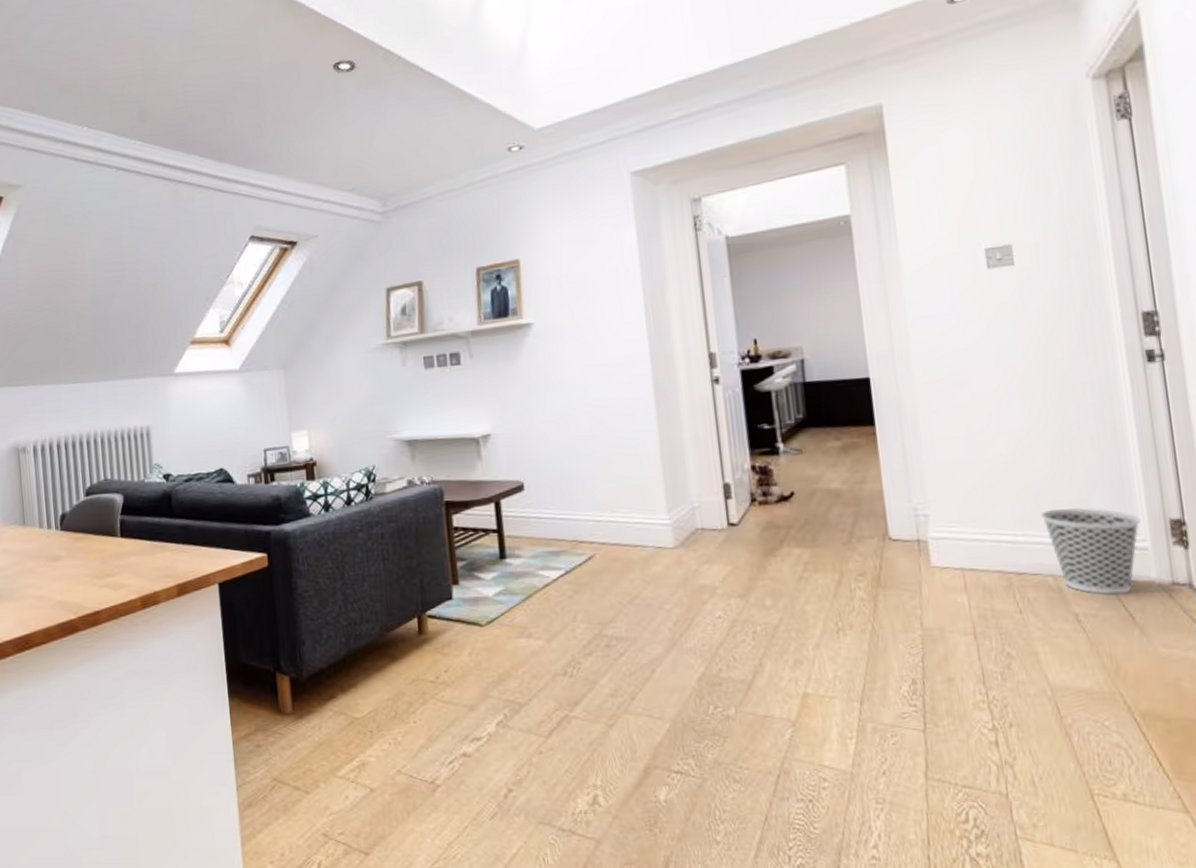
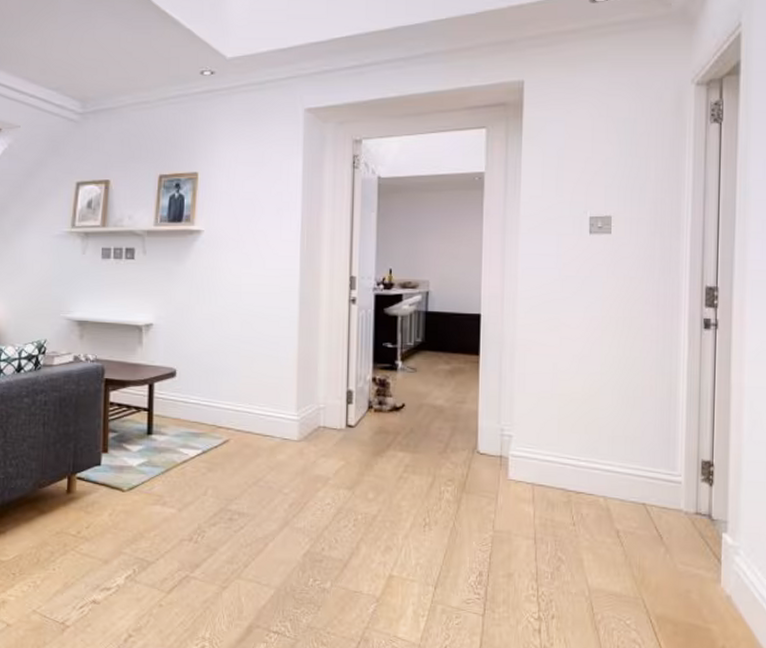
wastebasket: present [1040,507,1141,595] -> none [601,442,679,518]

